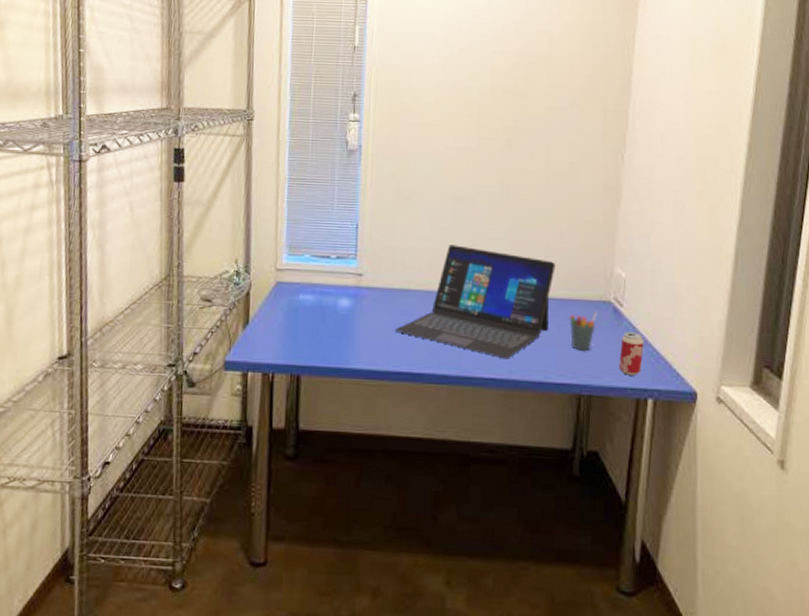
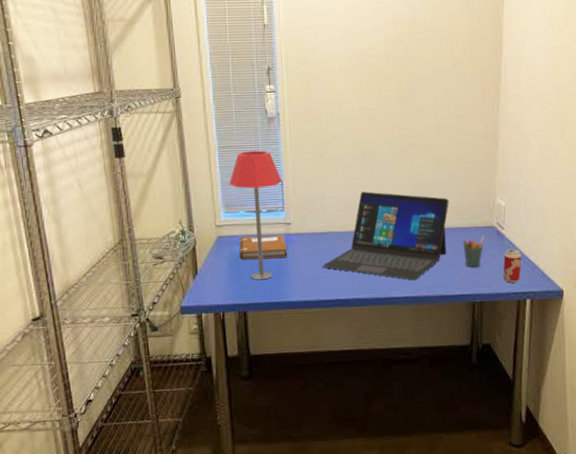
table lamp: none [296,185,357,339] -> present [229,150,282,280]
notebook: none [299,285,356,314] -> present [239,234,288,260]

